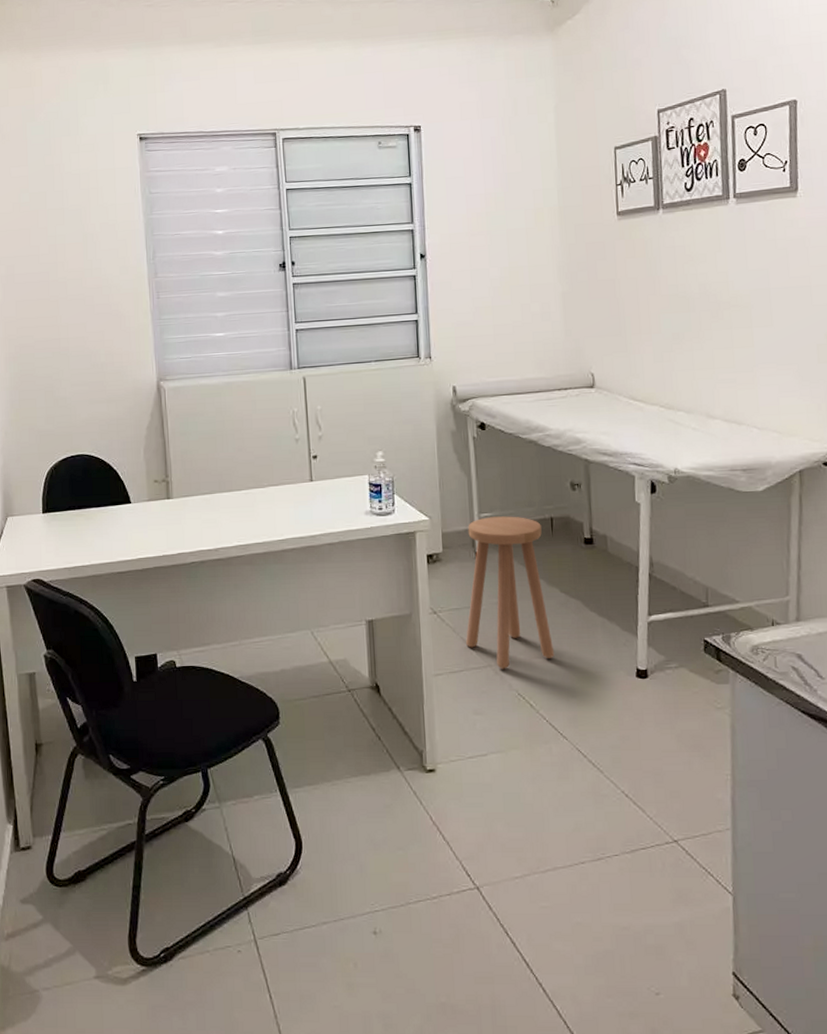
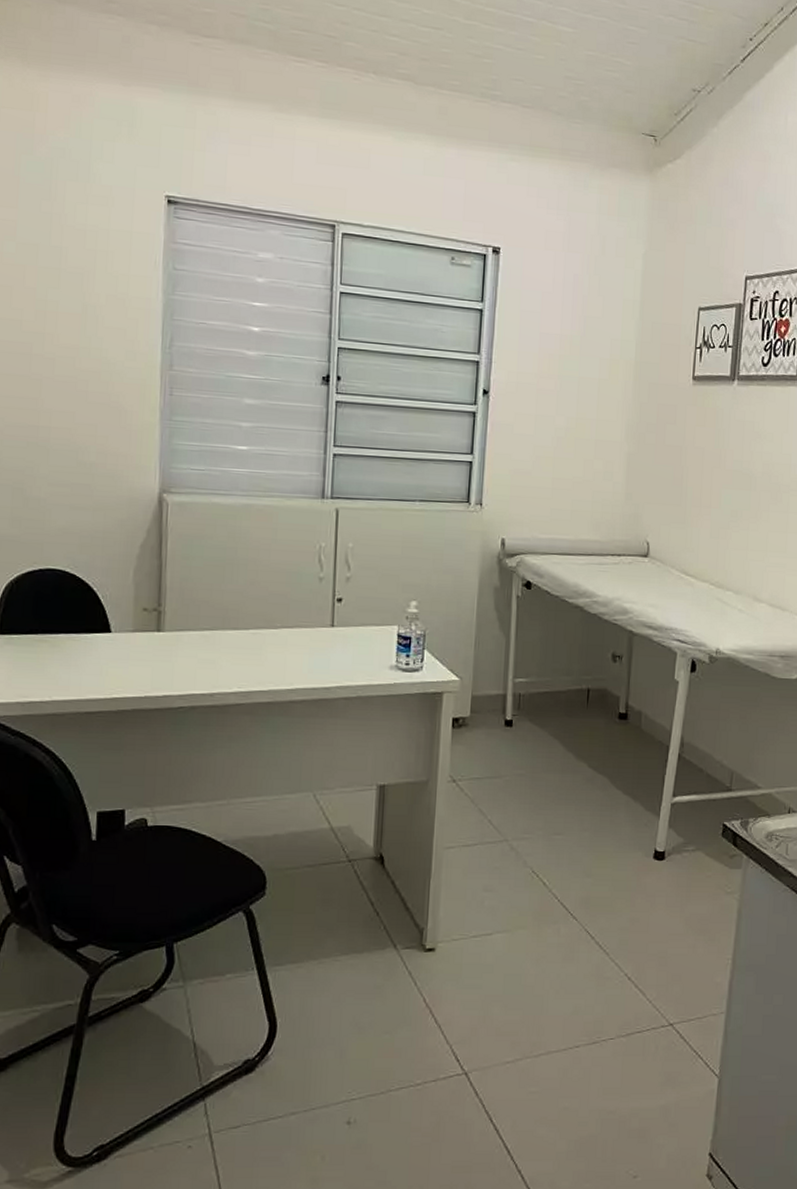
stool: present [466,516,555,669] -> none [484,682,577,845]

